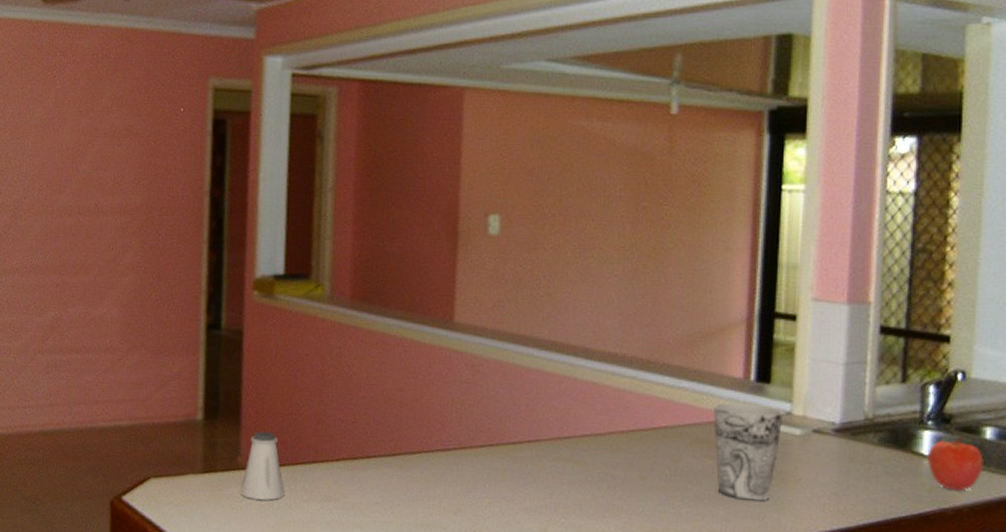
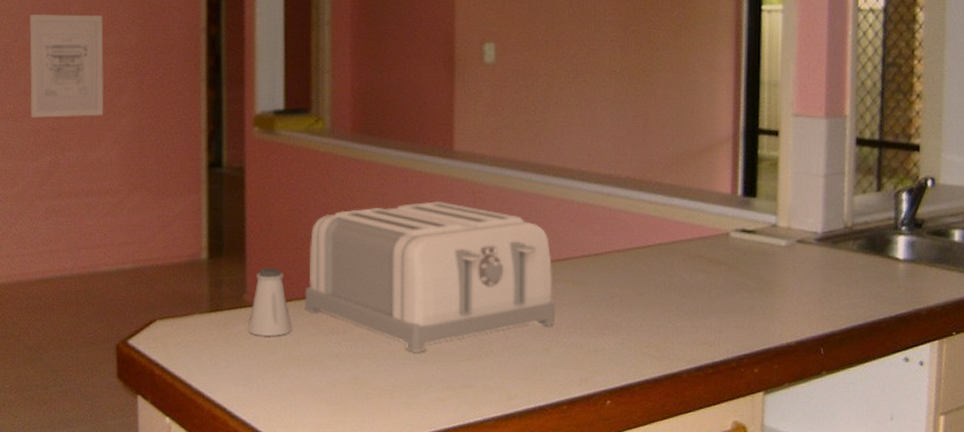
wall art: none [36,172,109,274] -> present [29,14,104,118]
toaster: none [298,373,555,525] -> present [304,201,556,352]
cup: present [713,402,784,501] -> none [704,218,770,311]
apple: present [927,436,984,491] -> none [902,239,953,292]

